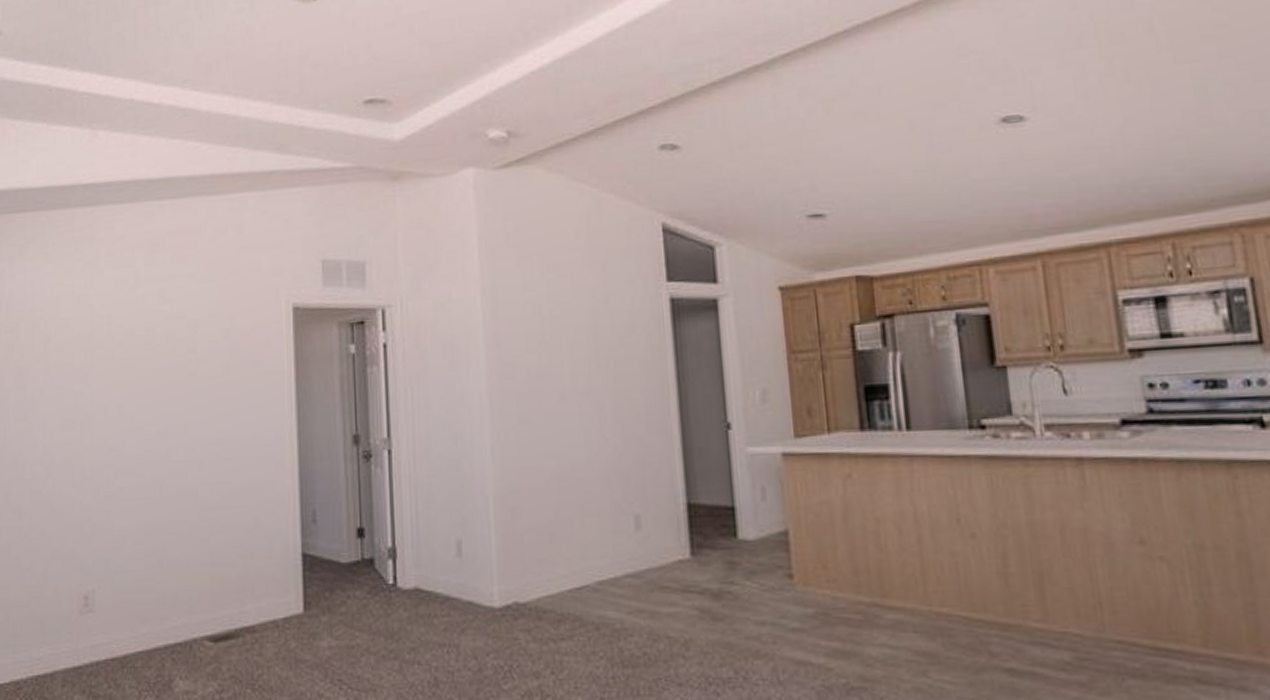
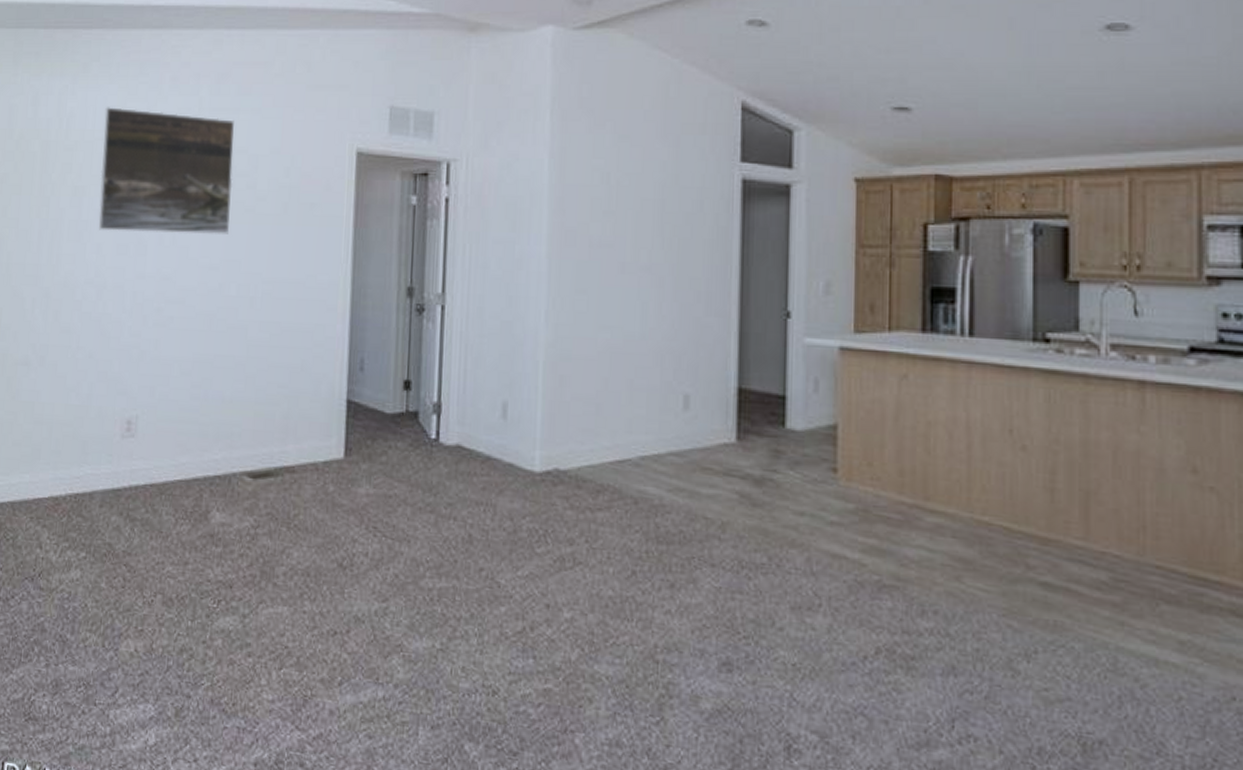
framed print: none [42,286,174,408] -> present [98,107,235,234]

